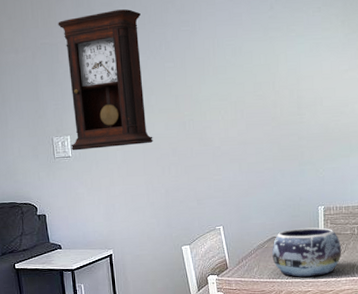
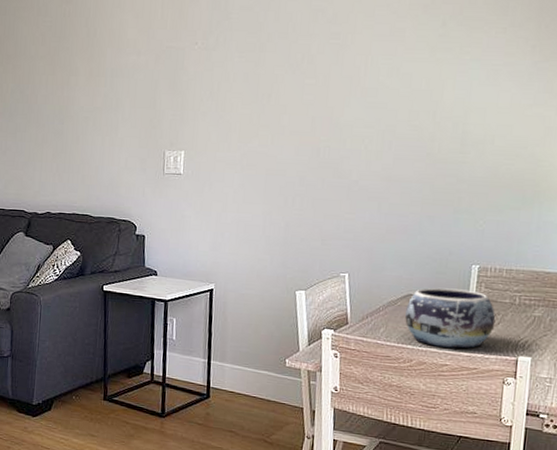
pendulum clock: present [58,9,153,151] -> none [183,15,284,169]

